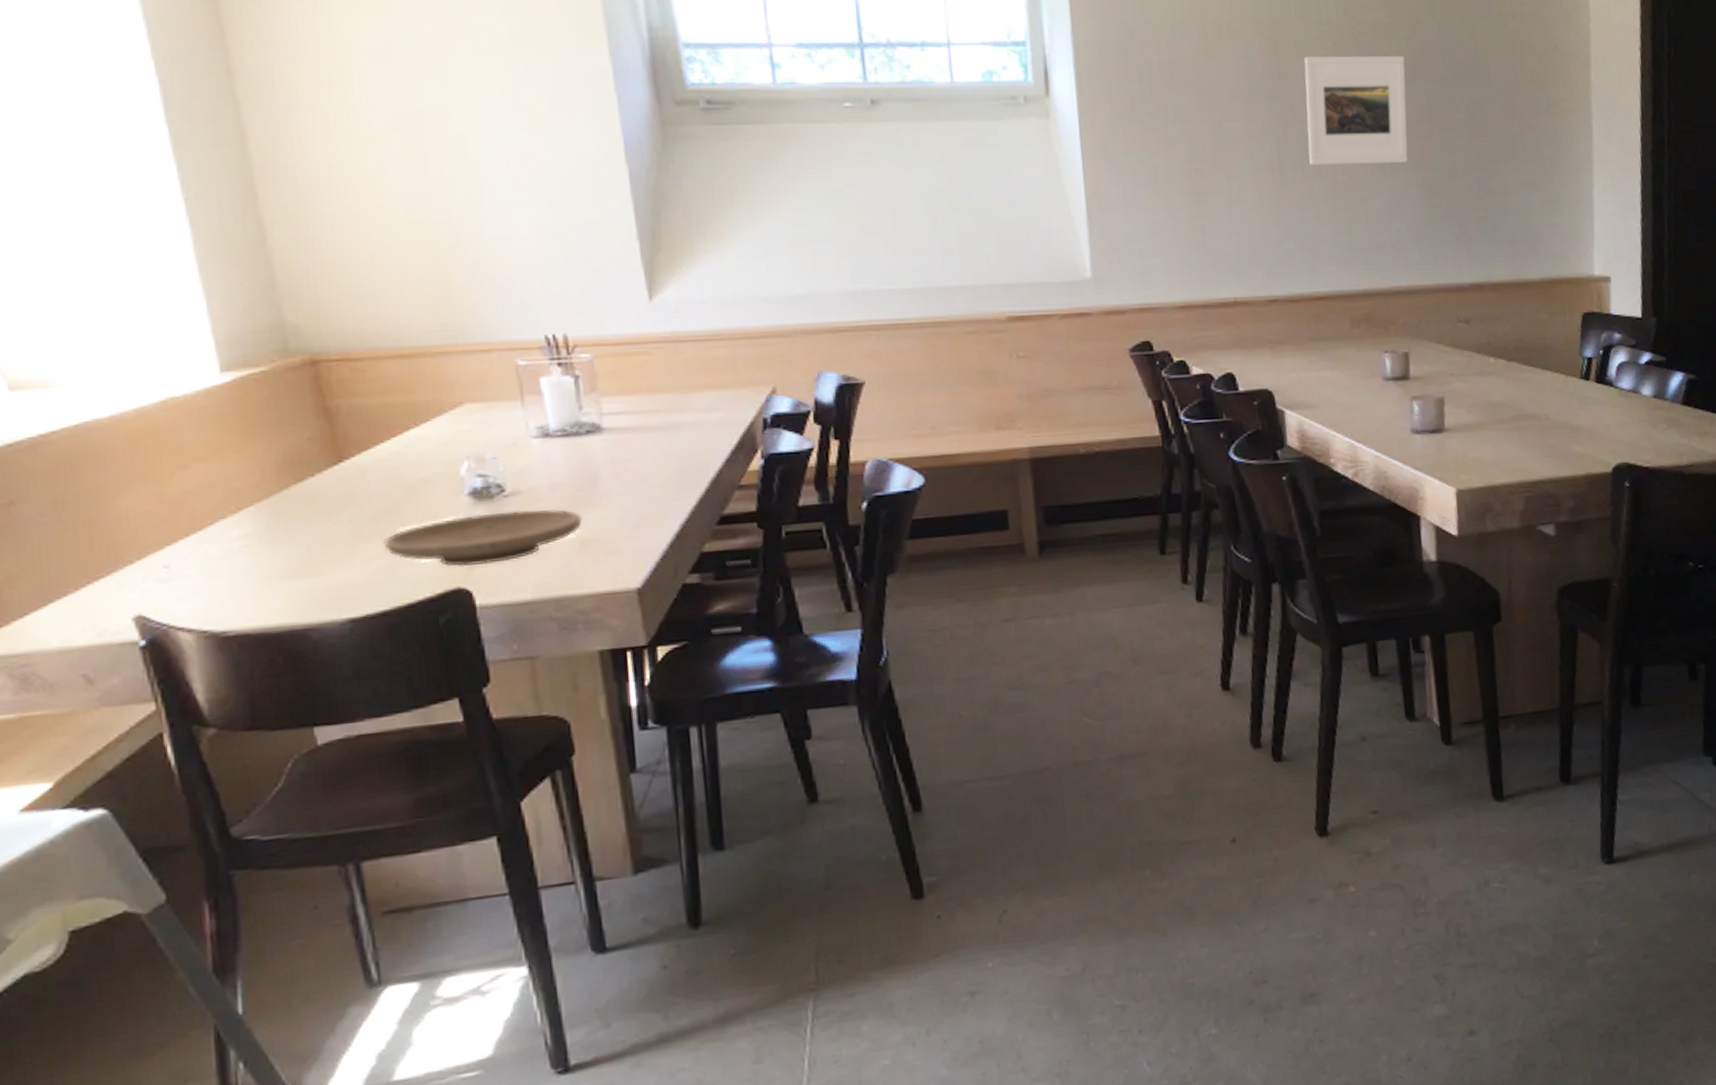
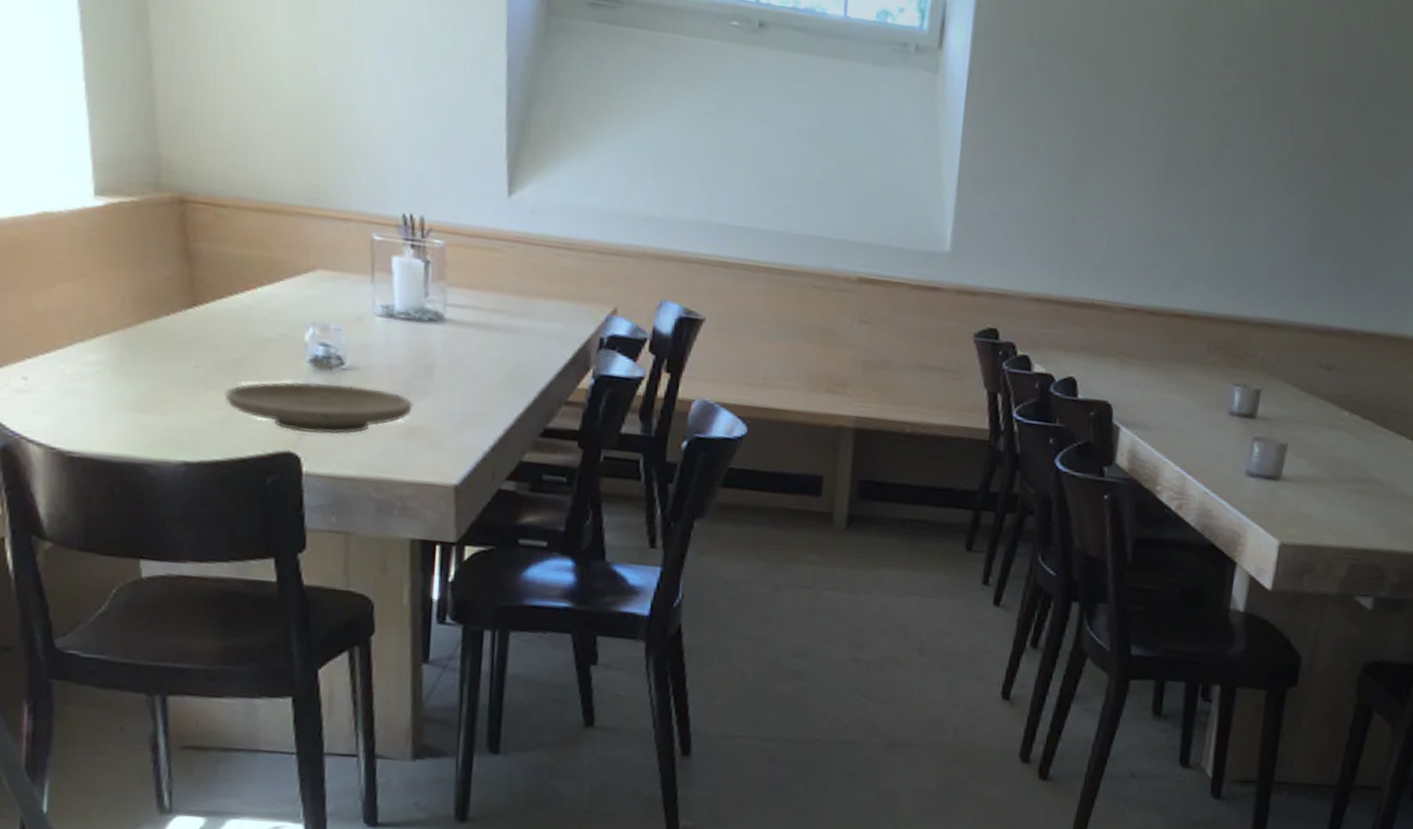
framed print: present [1304,55,1408,166] -> none [1198,50,1324,186]

